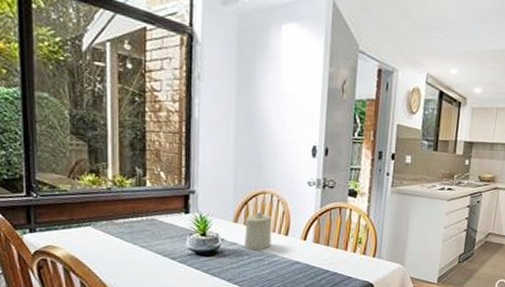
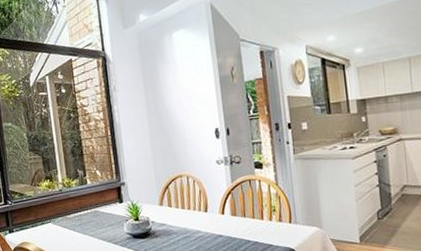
candle: present [244,212,272,250] -> none [169,193,194,229]

